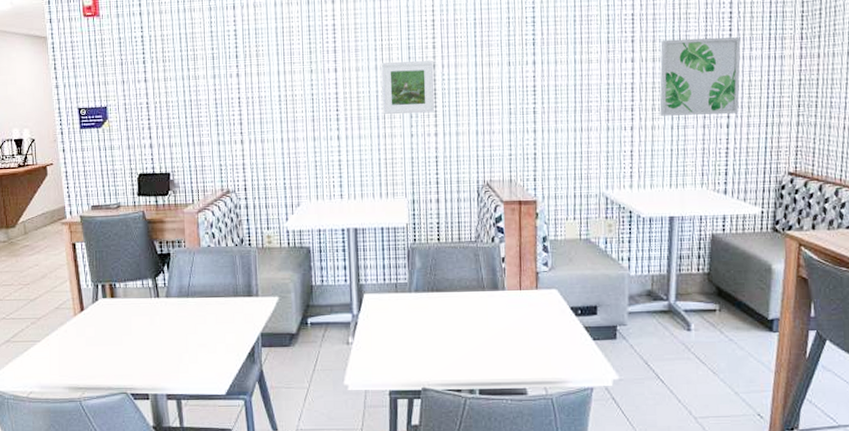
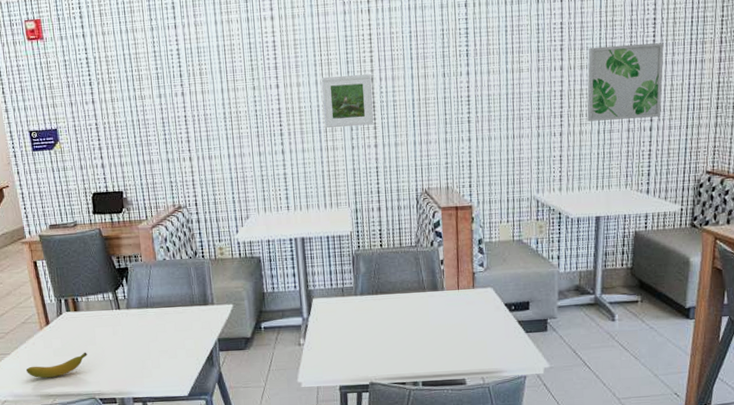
banana: none [55,342,122,369] -> present [25,352,88,379]

